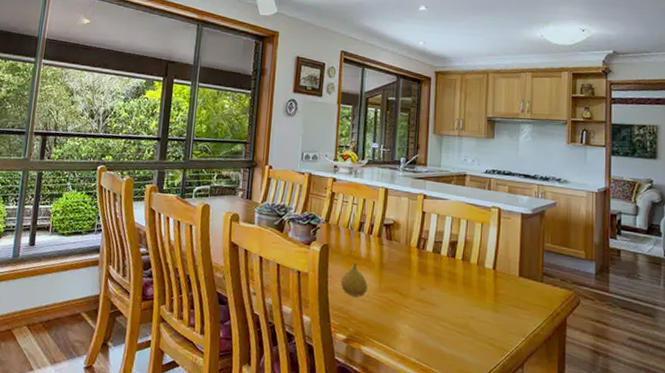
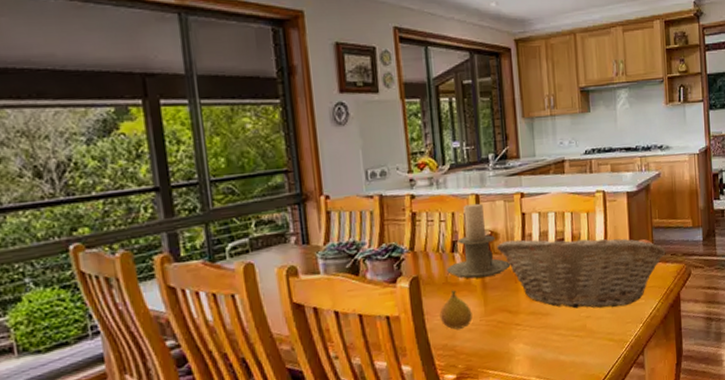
candle holder: none [352,195,407,259] -> present [447,203,511,279]
fruit basket: none [397,232,555,317] -> present [497,232,666,309]

